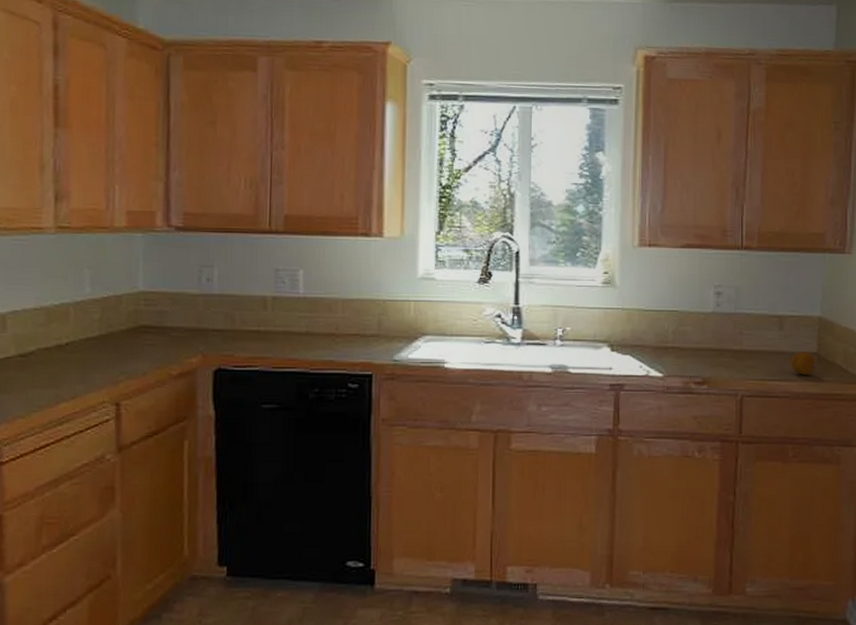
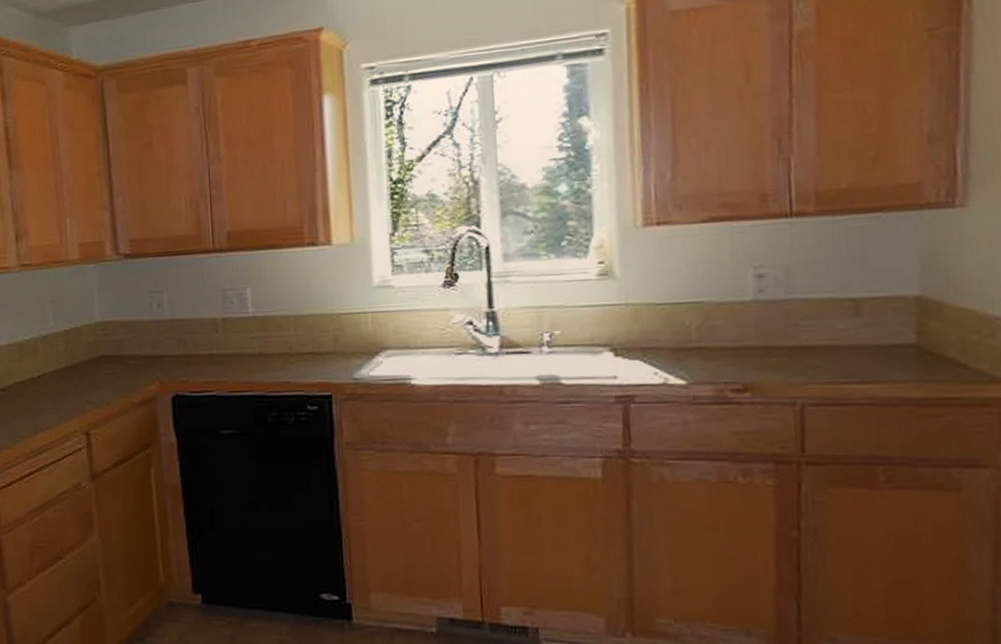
fruit: present [790,351,817,375] -> none [874,343,917,375]

